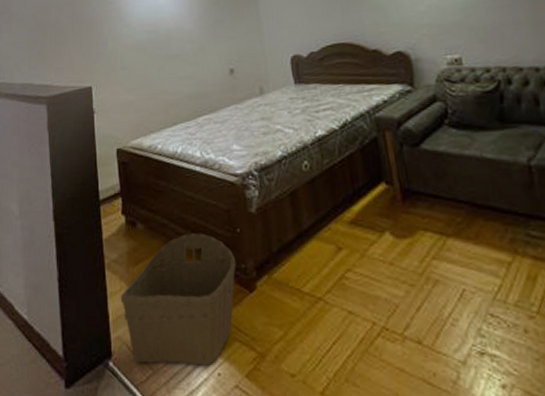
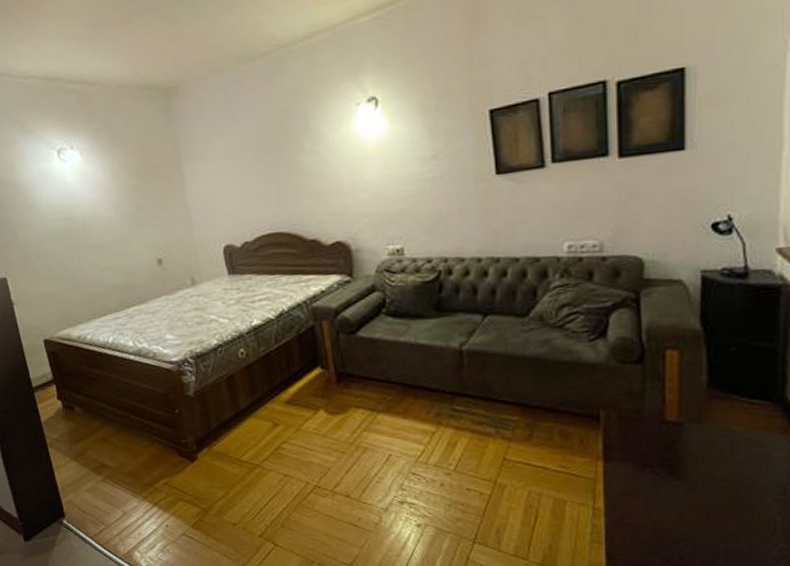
wicker basket: present [120,233,237,366] -> none [66,414,177,520]

